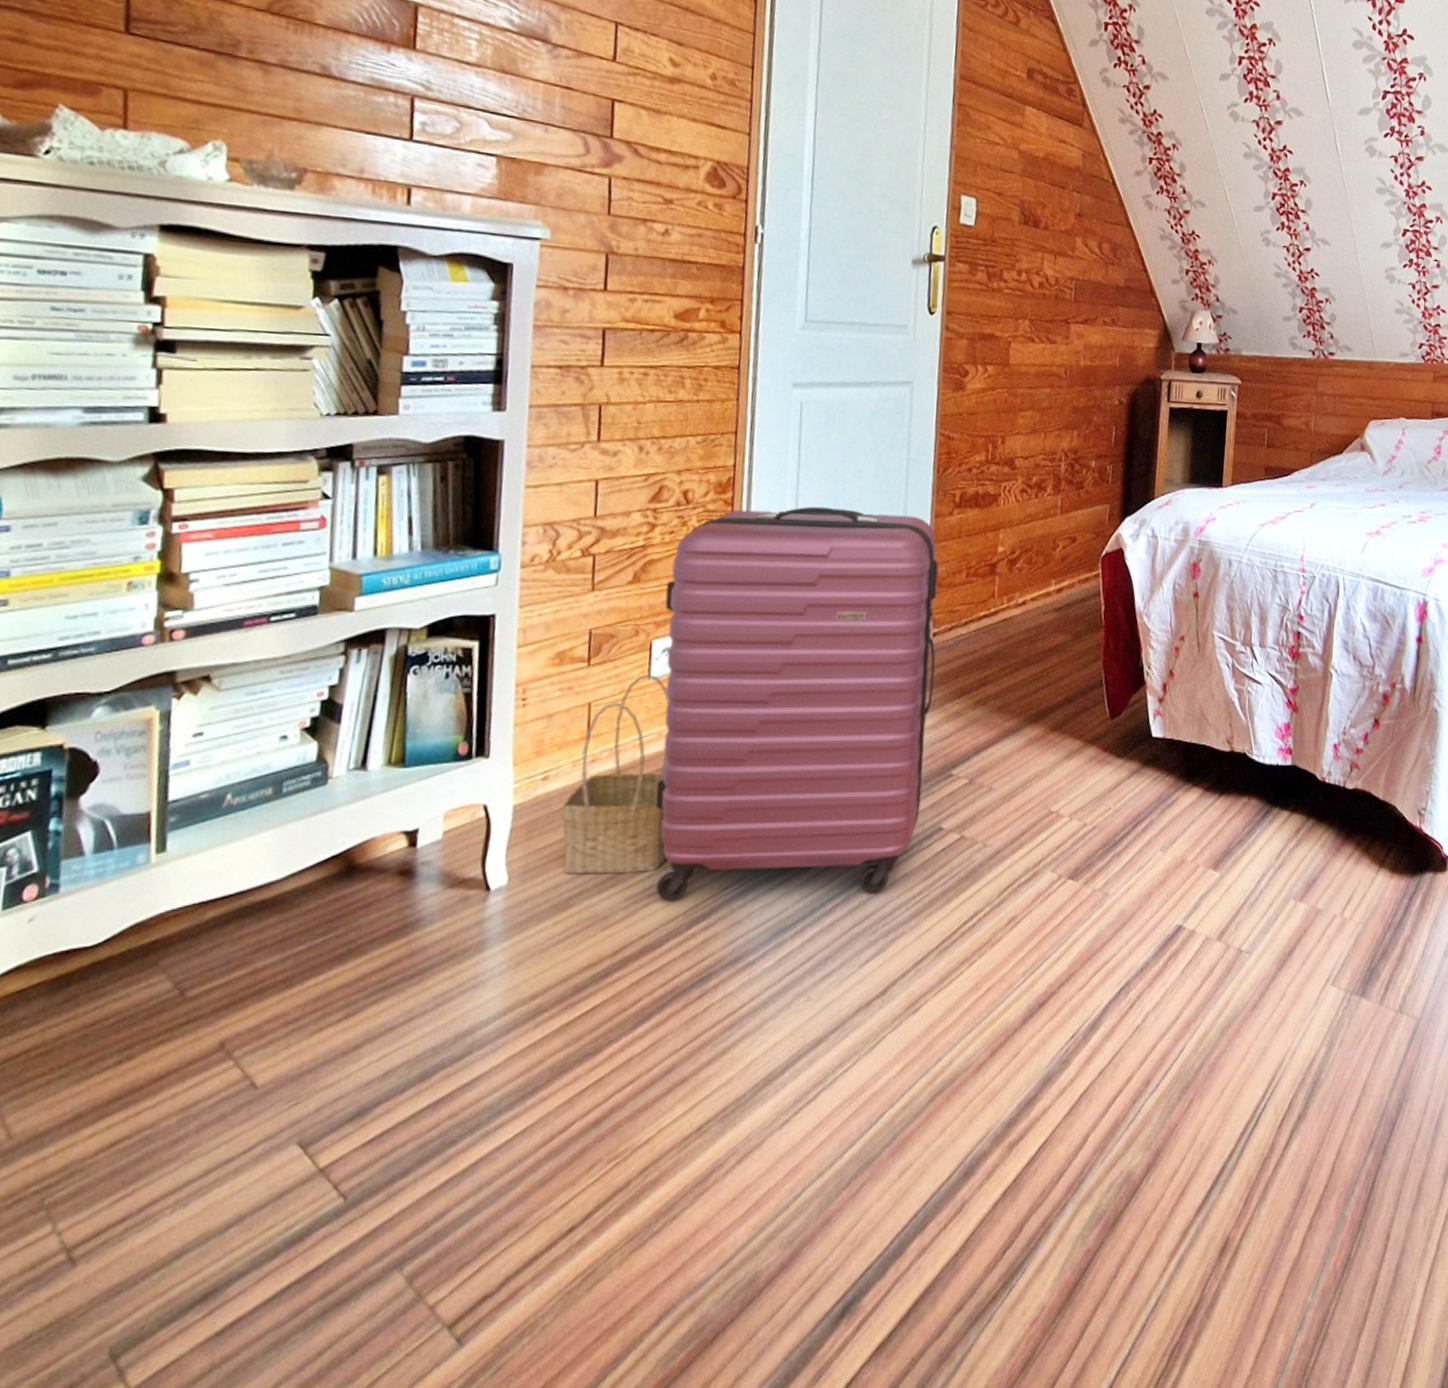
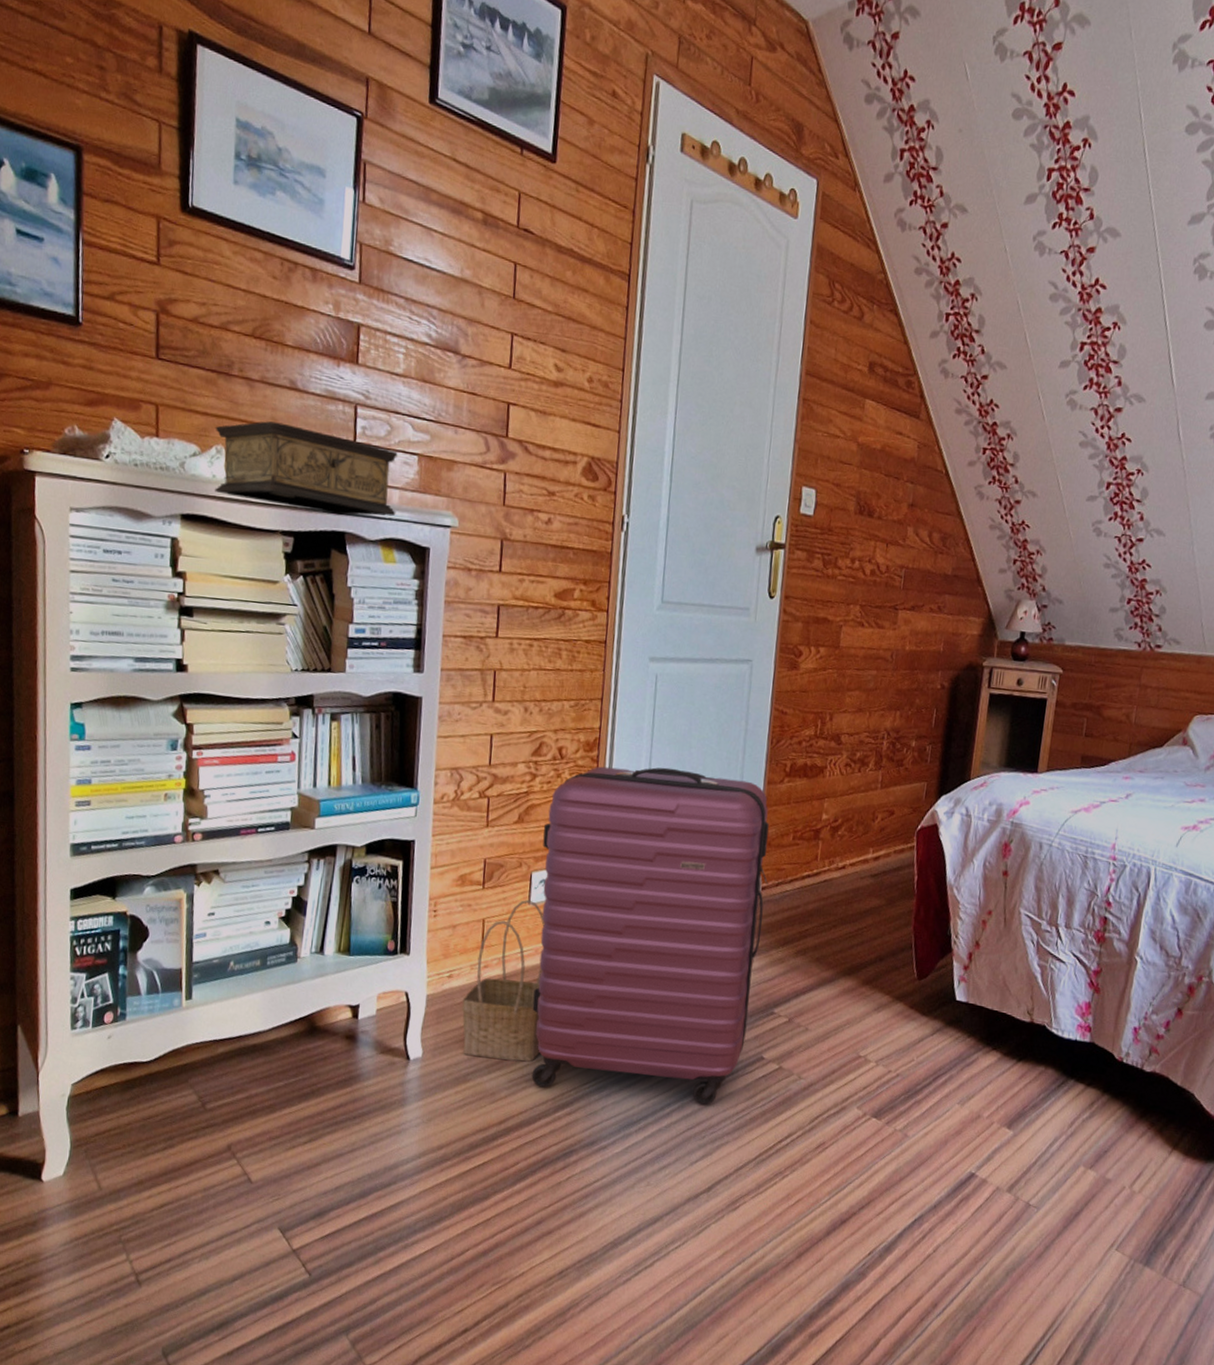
decorative box: none [211,113,469,227] -> present [215,421,398,517]

